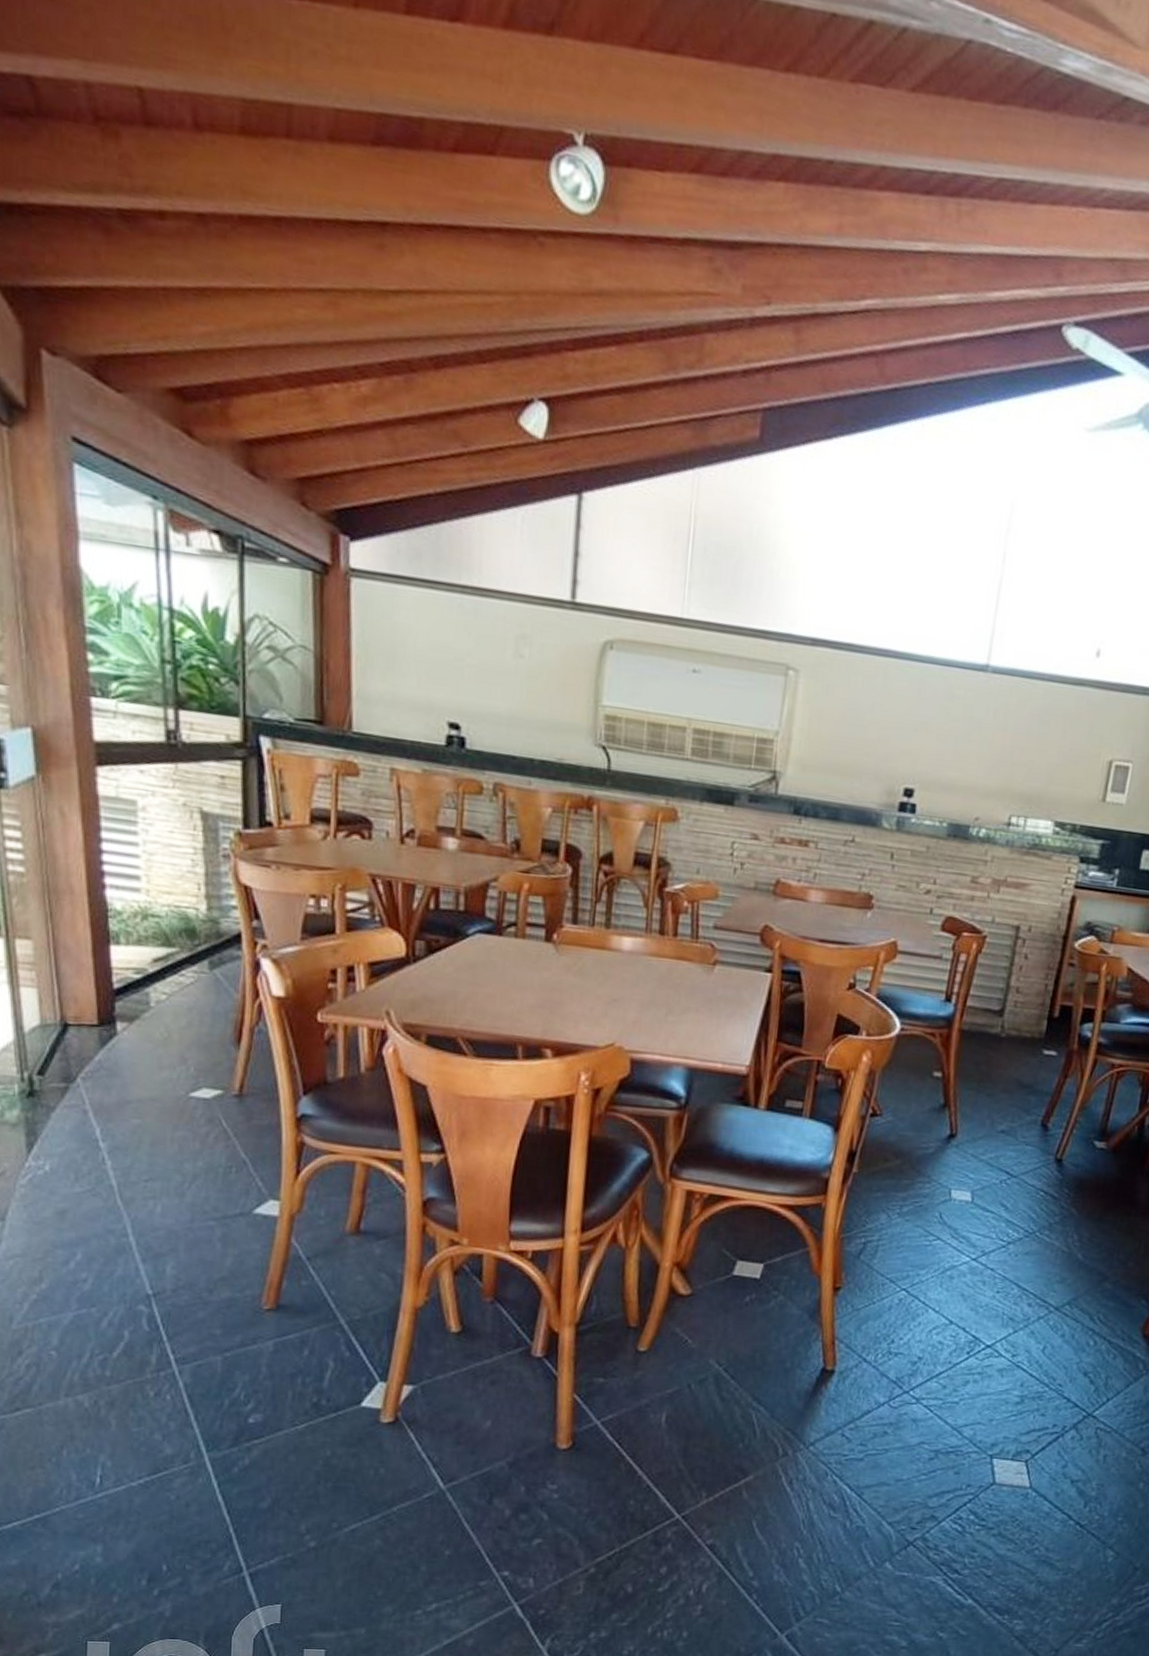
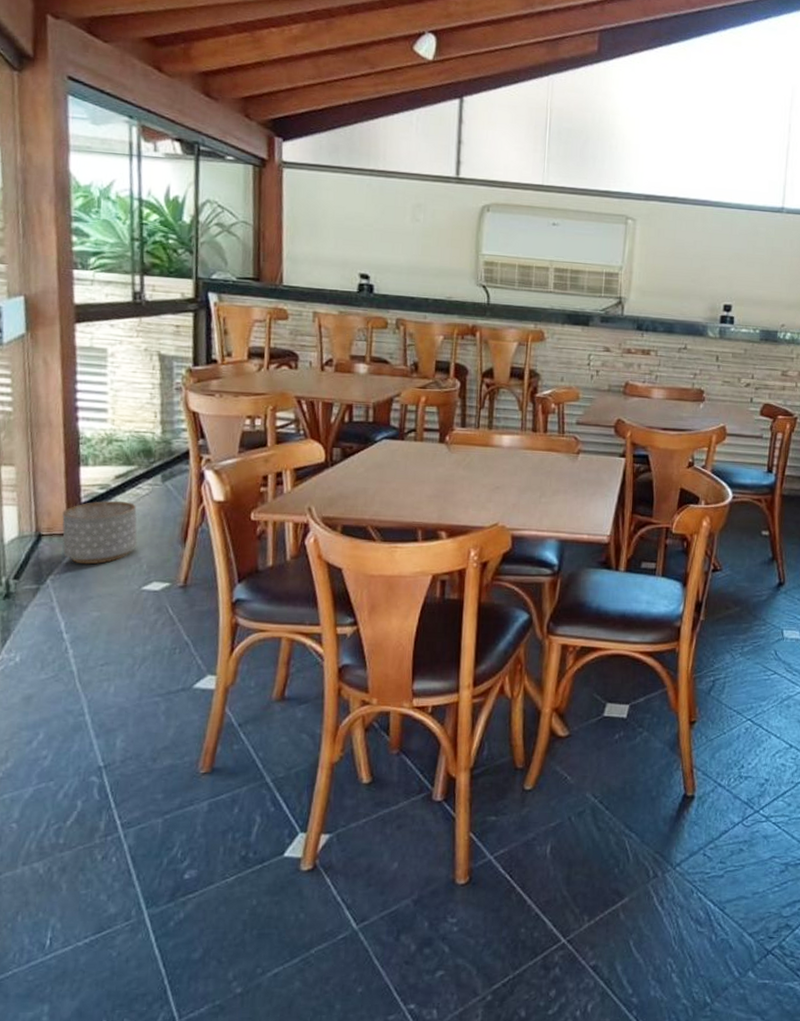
planter: none [91,988,182,1063] -> present [62,500,138,565]

